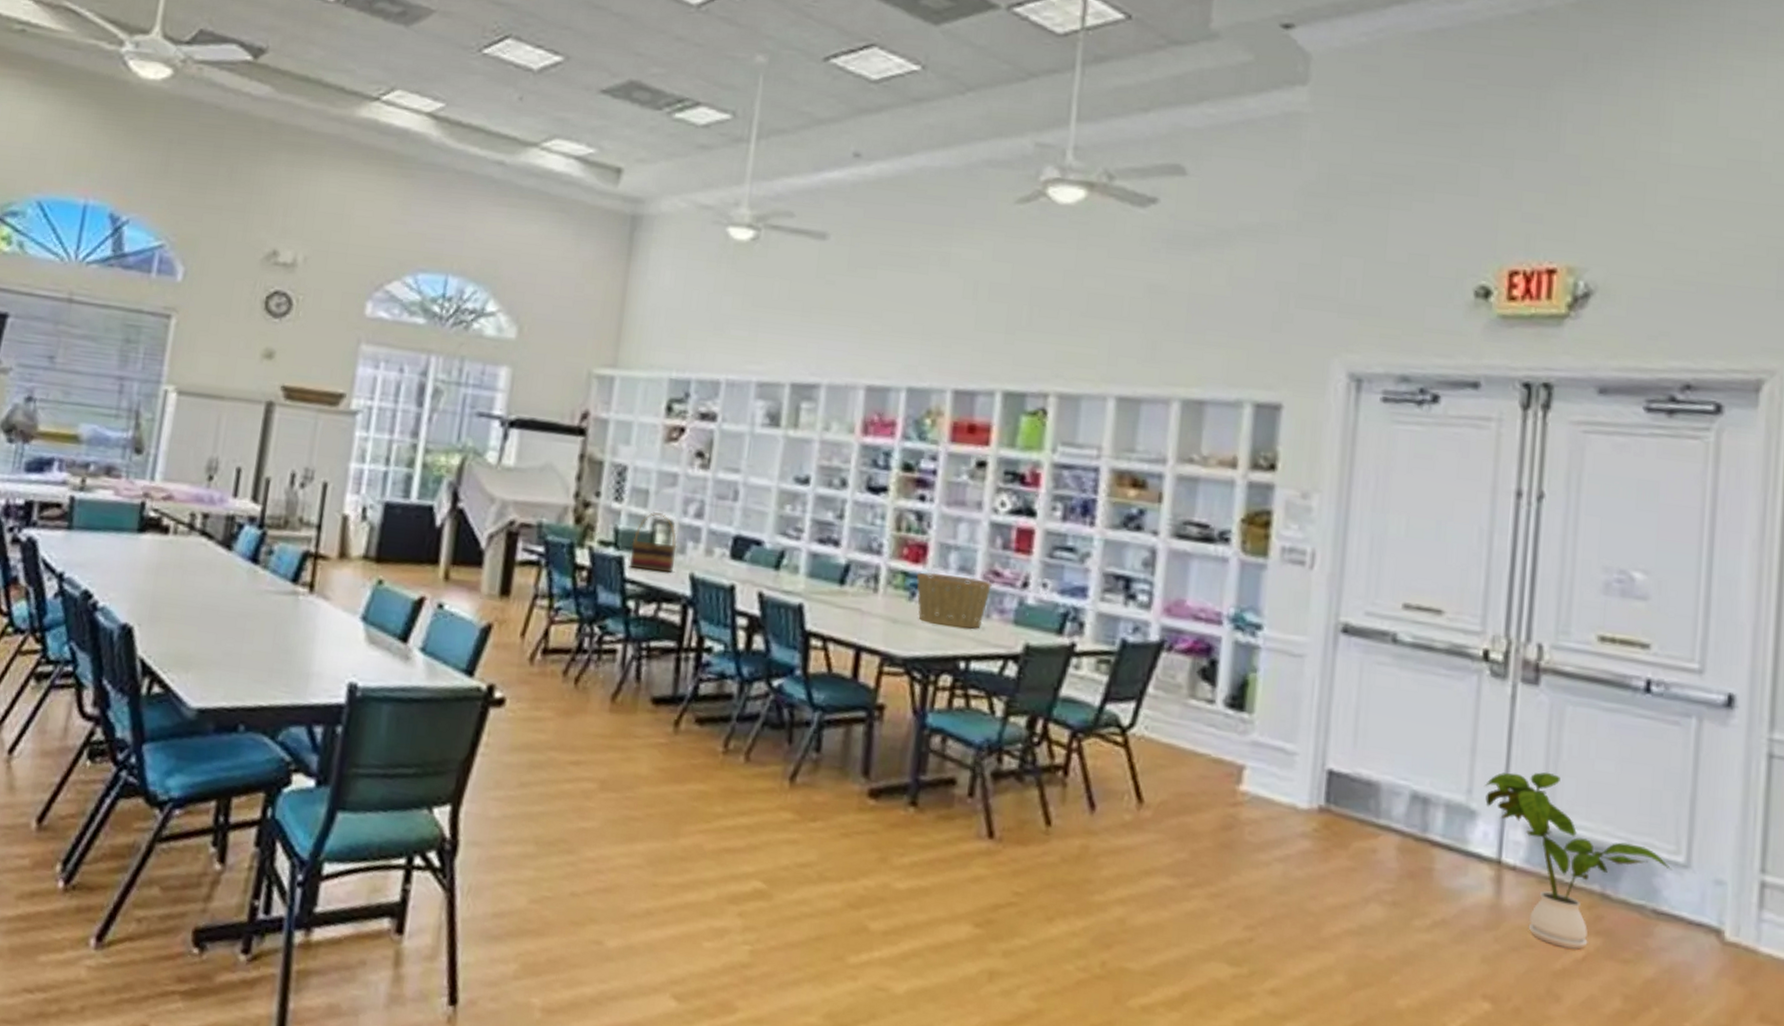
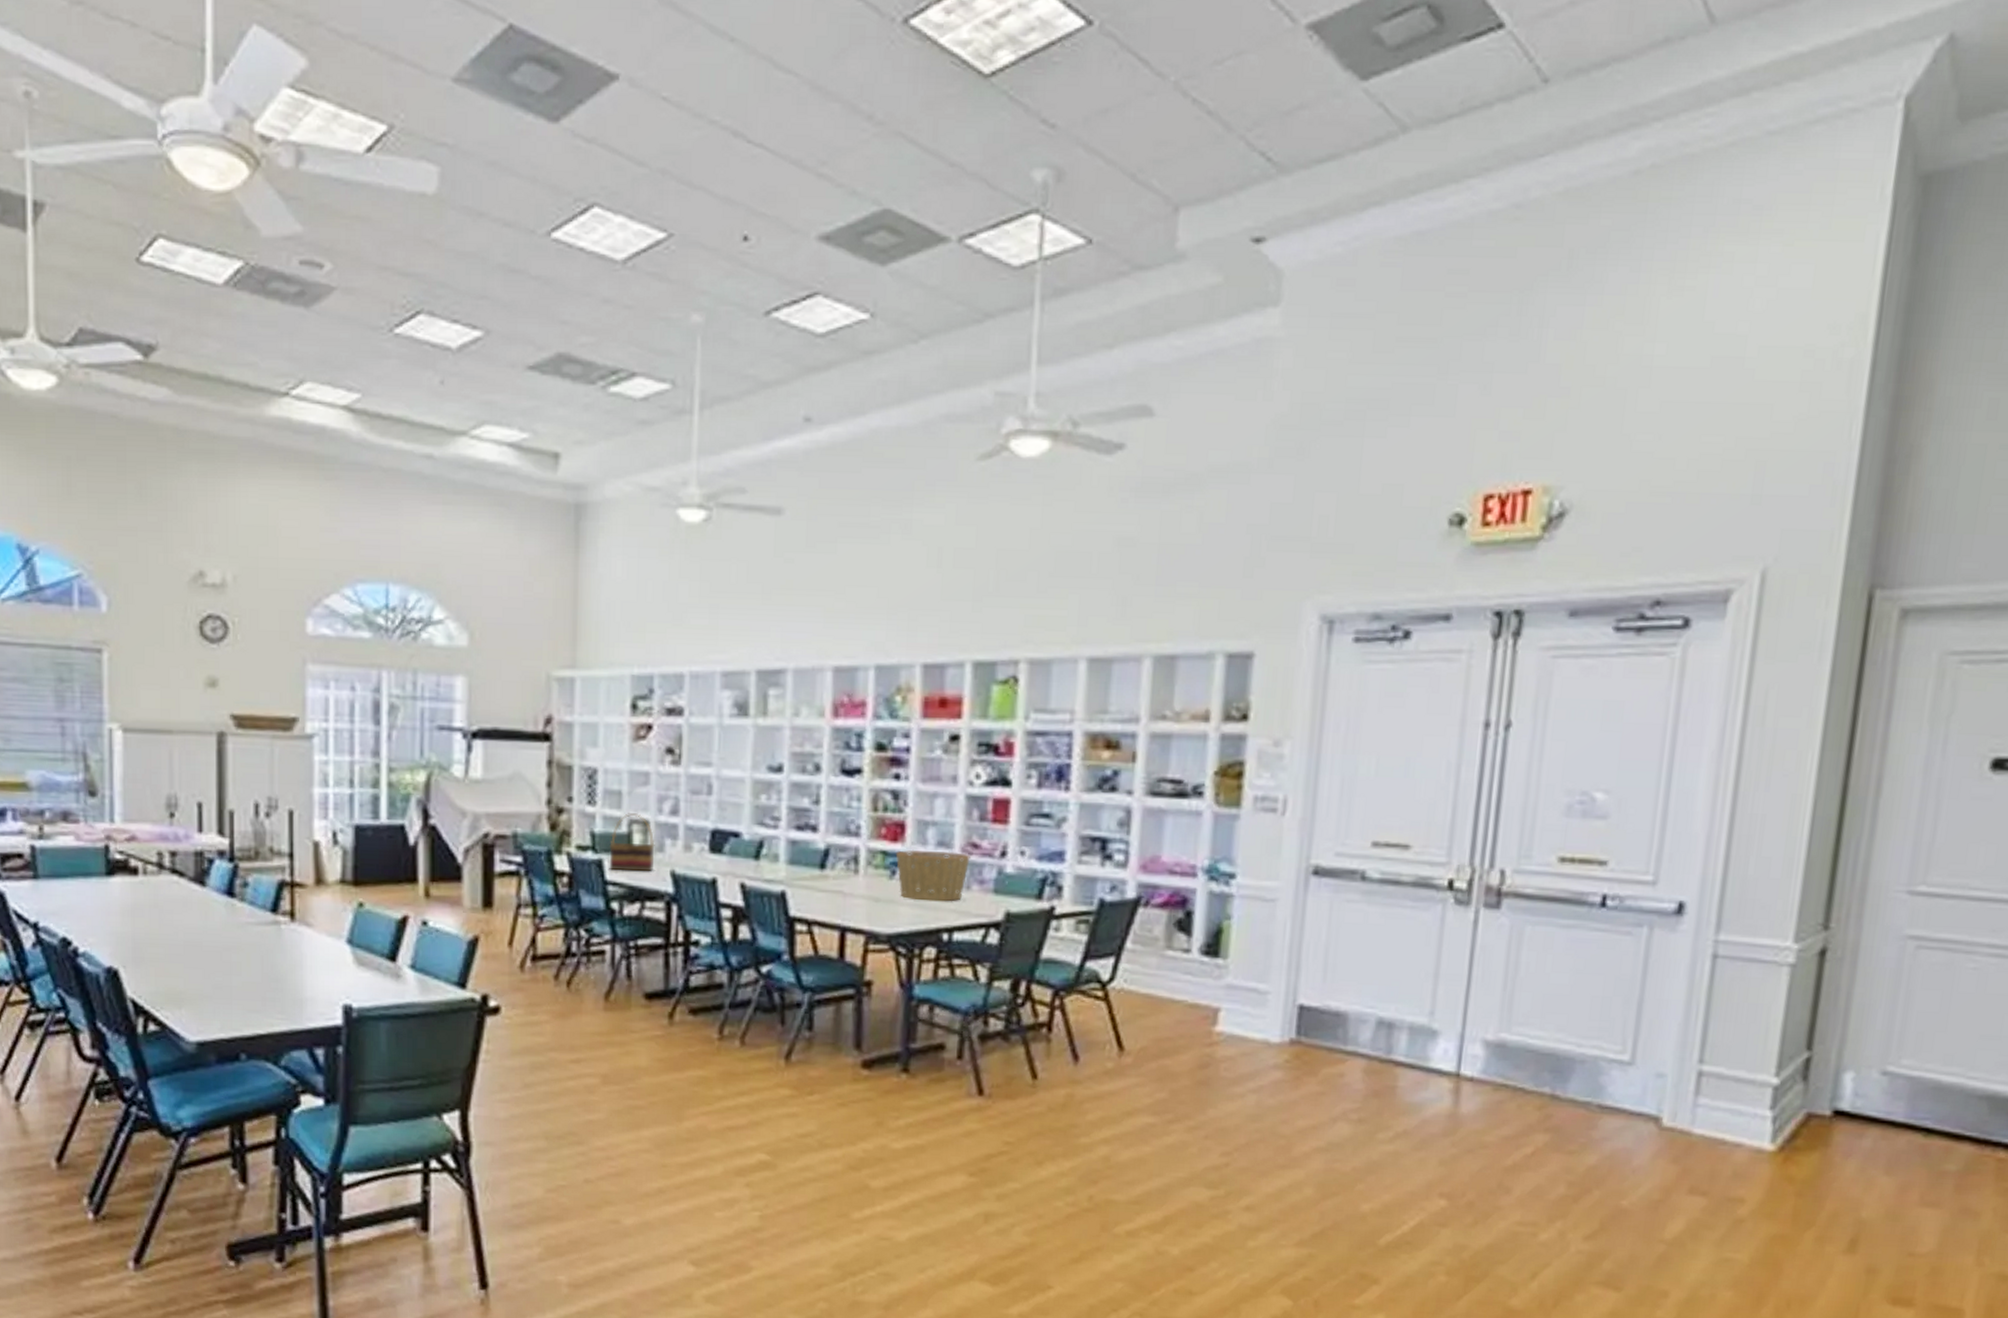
house plant: present [1485,772,1672,950] -> none [1446,989,1618,1147]

